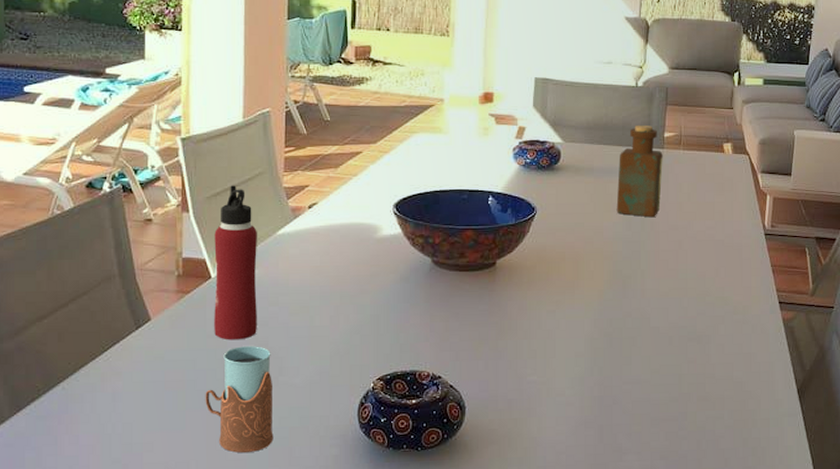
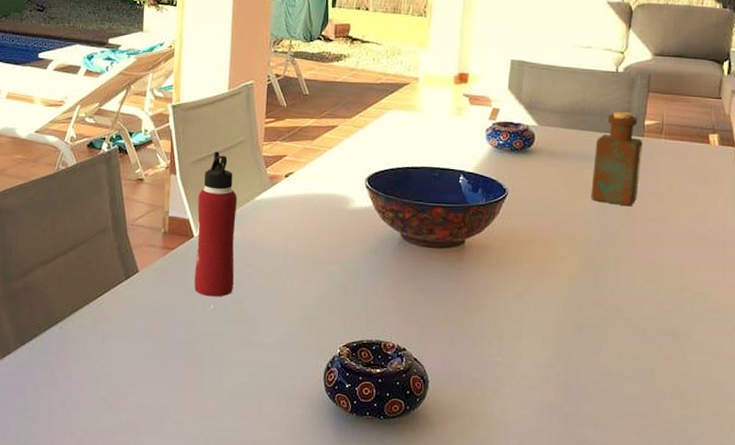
drinking glass: present [205,346,274,453] -> none [183,303,246,404]

